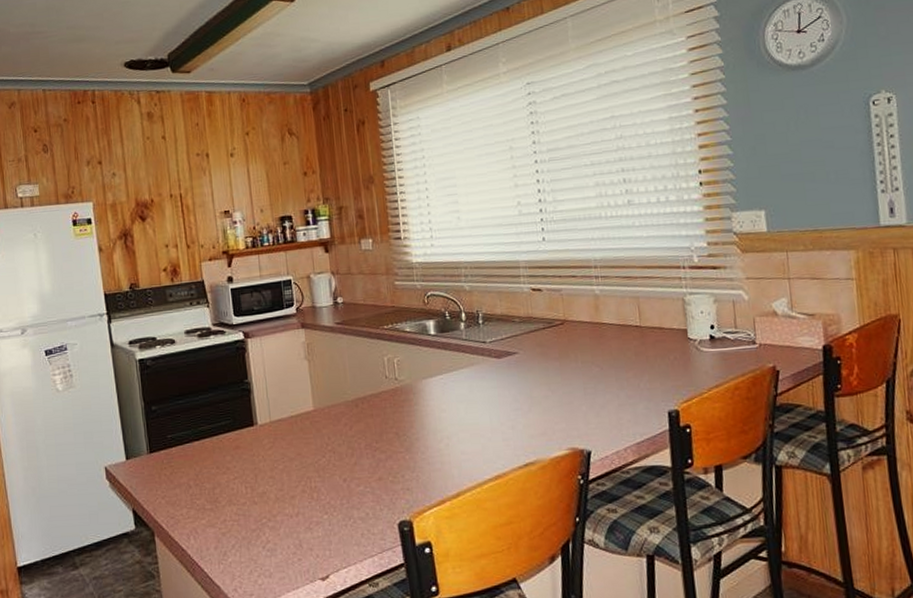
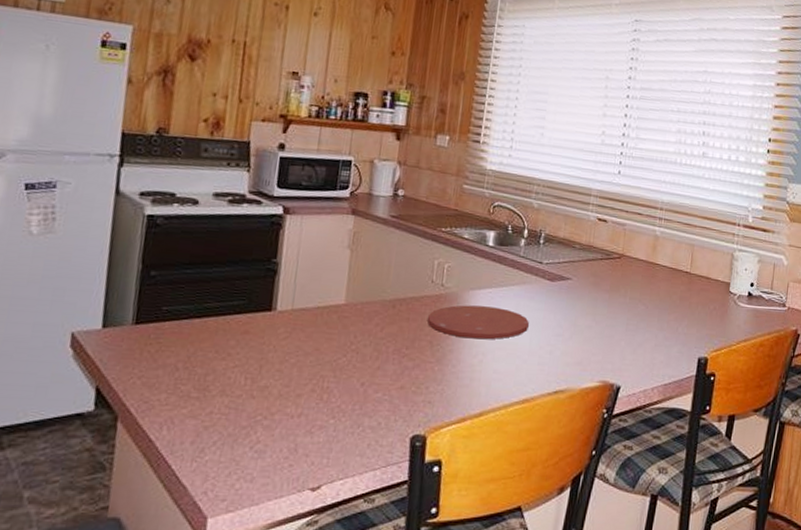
plate: none [390,391,486,426] -> present [427,305,529,340]

